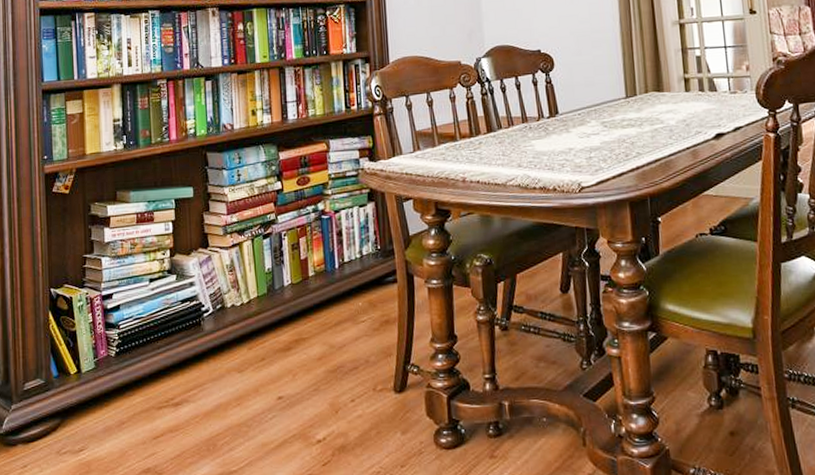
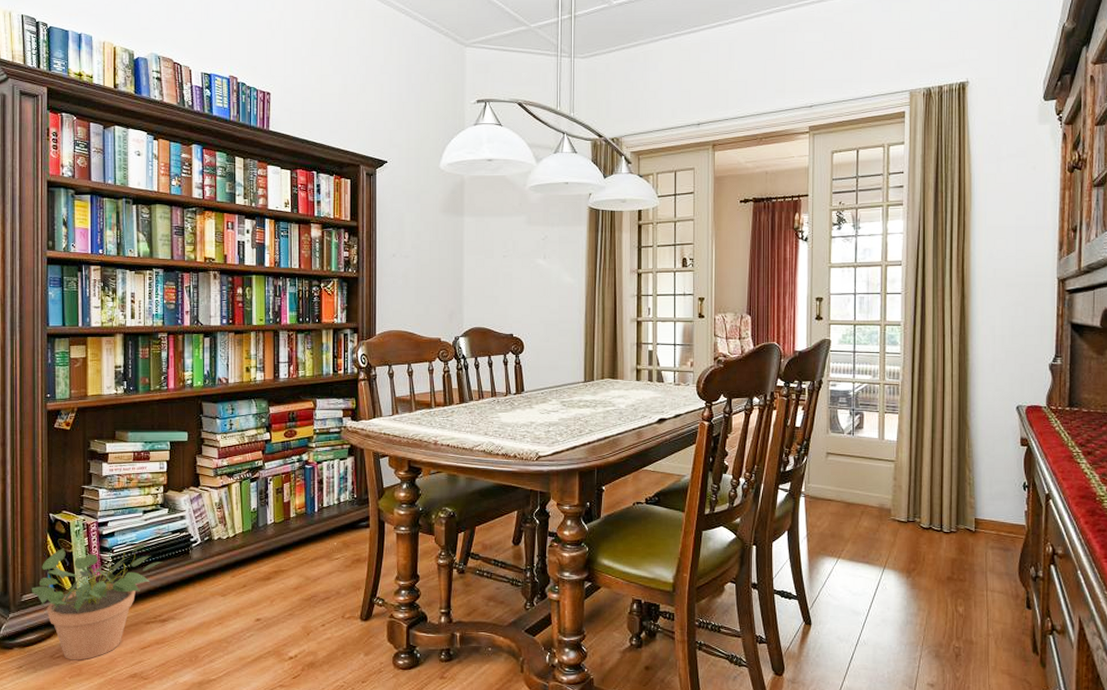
potted plant: none [34,308,173,456] -> present [31,536,163,661]

